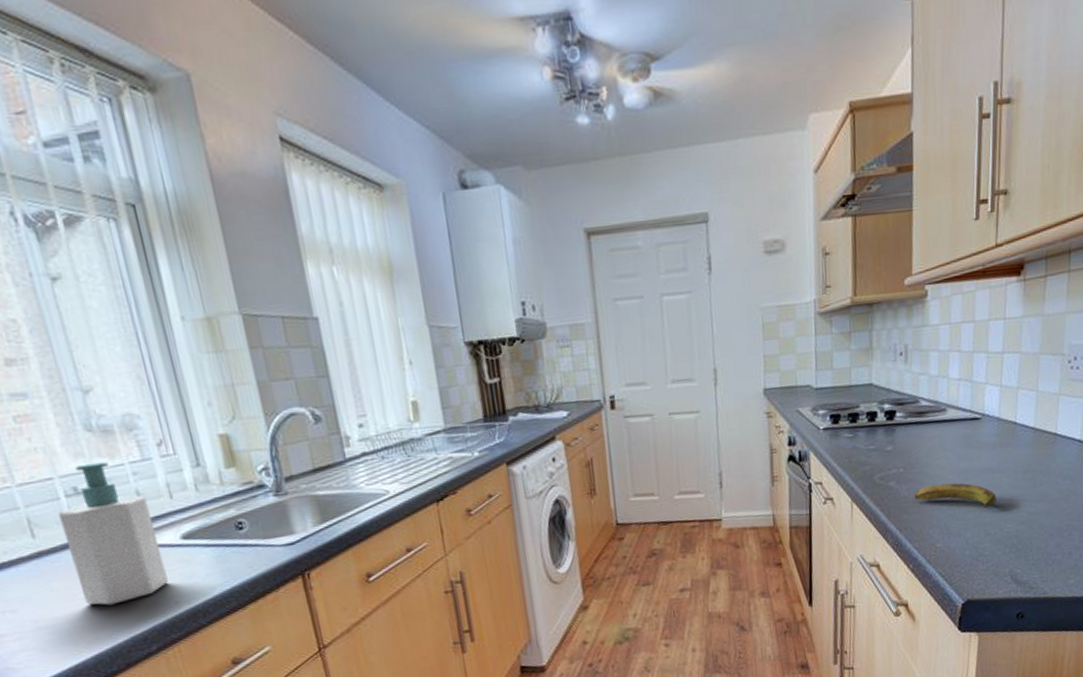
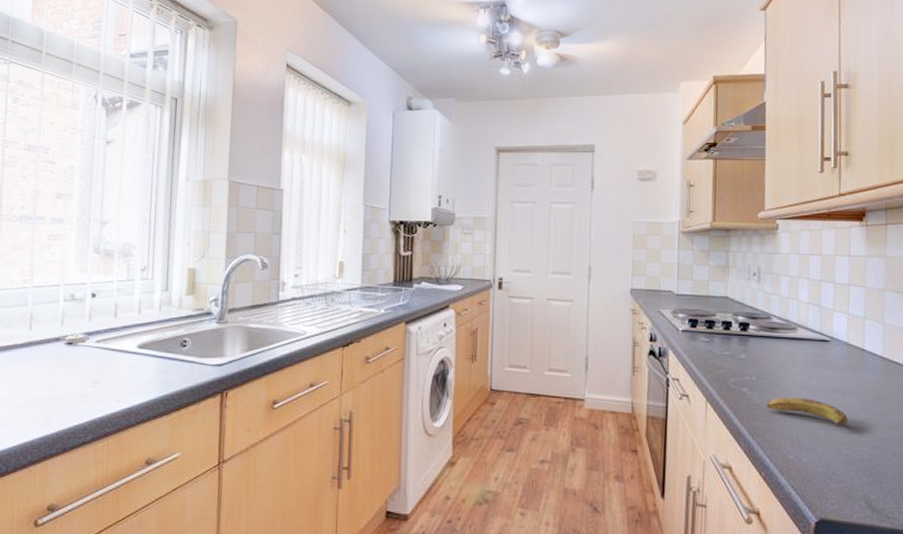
soap bottle: present [58,461,169,606] -> none [50,277,121,395]

